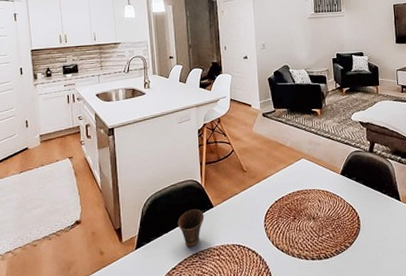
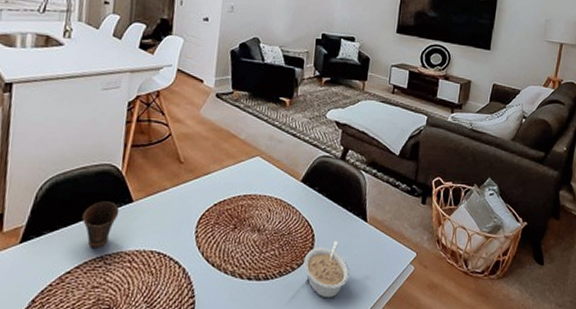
legume: none [354,220,394,269] -> present [303,241,350,298]

